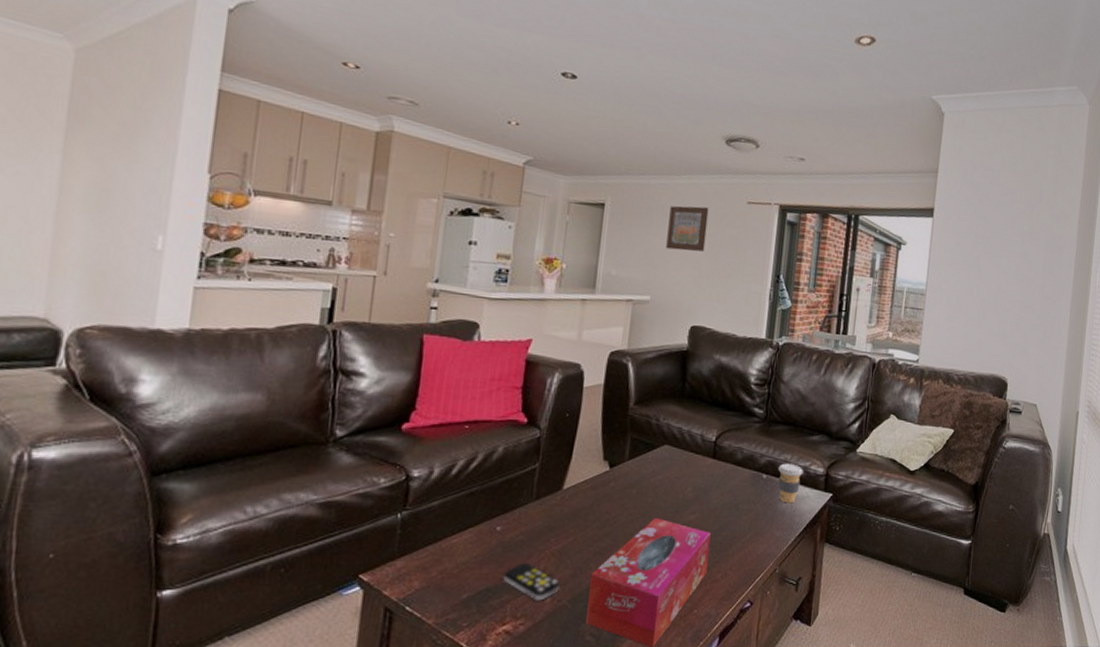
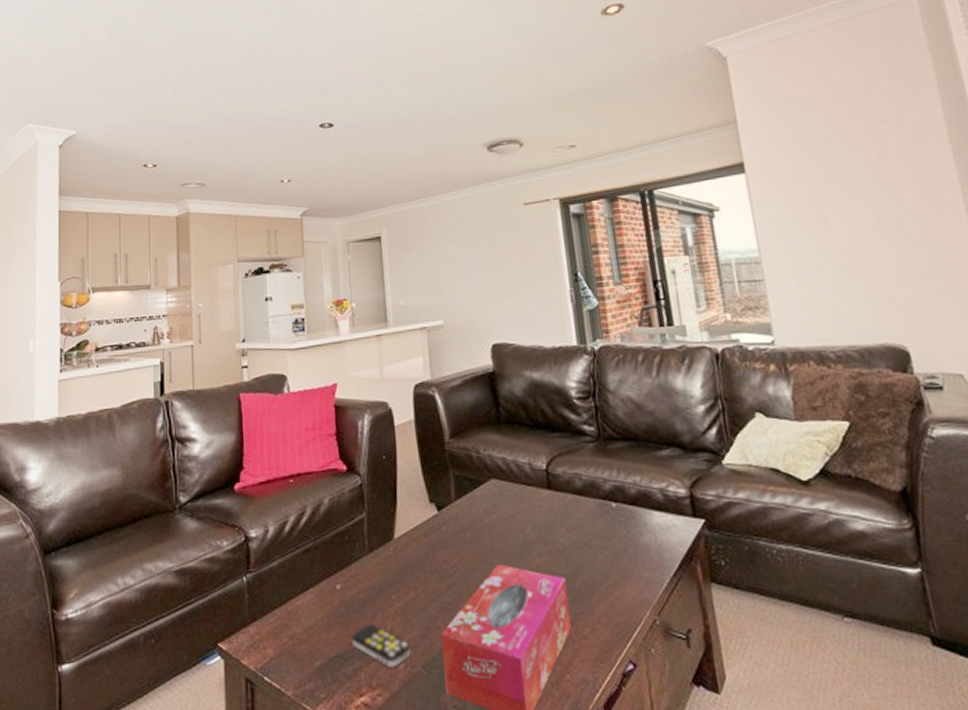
wall art: present [666,206,709,252] -> none [445,218,489,269]
coffee cup: present [778,463,803,504] -> none [628,486,661,536]

